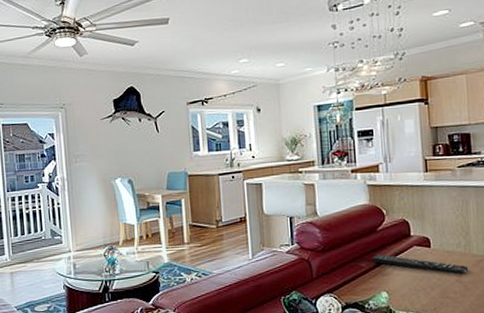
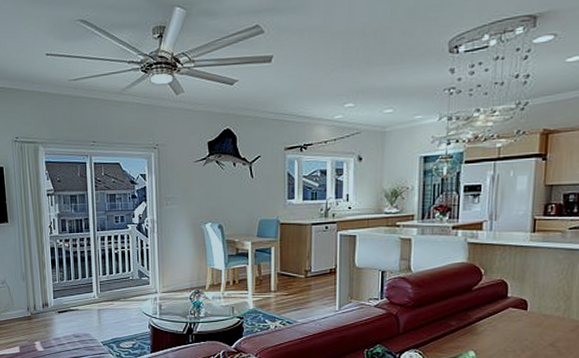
remote control: present [372,254,469,275] -> none [463,314,565,339]

